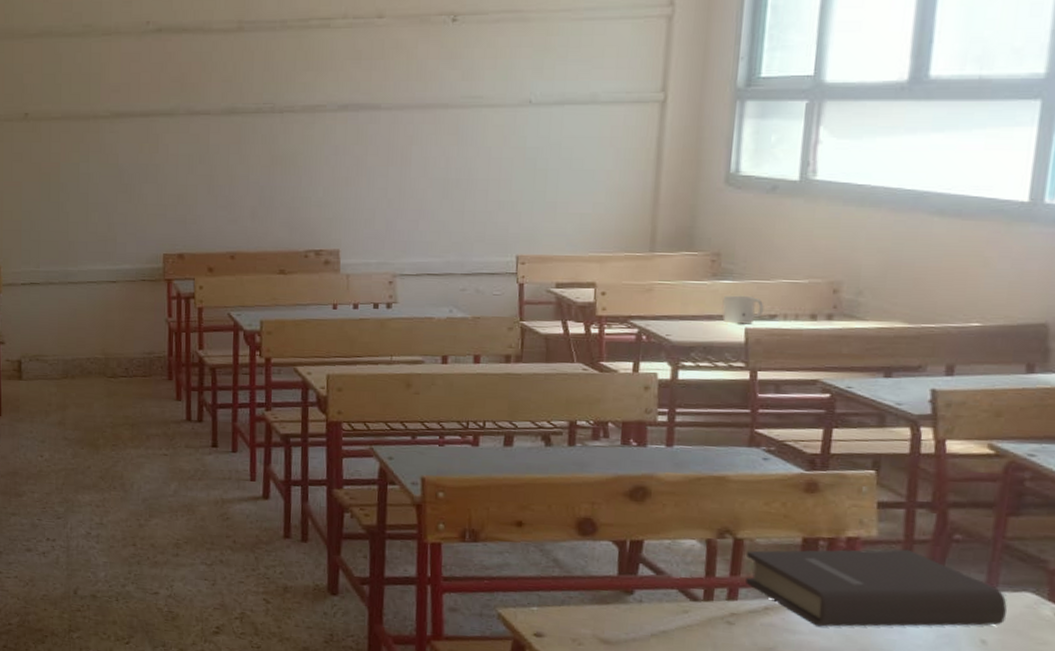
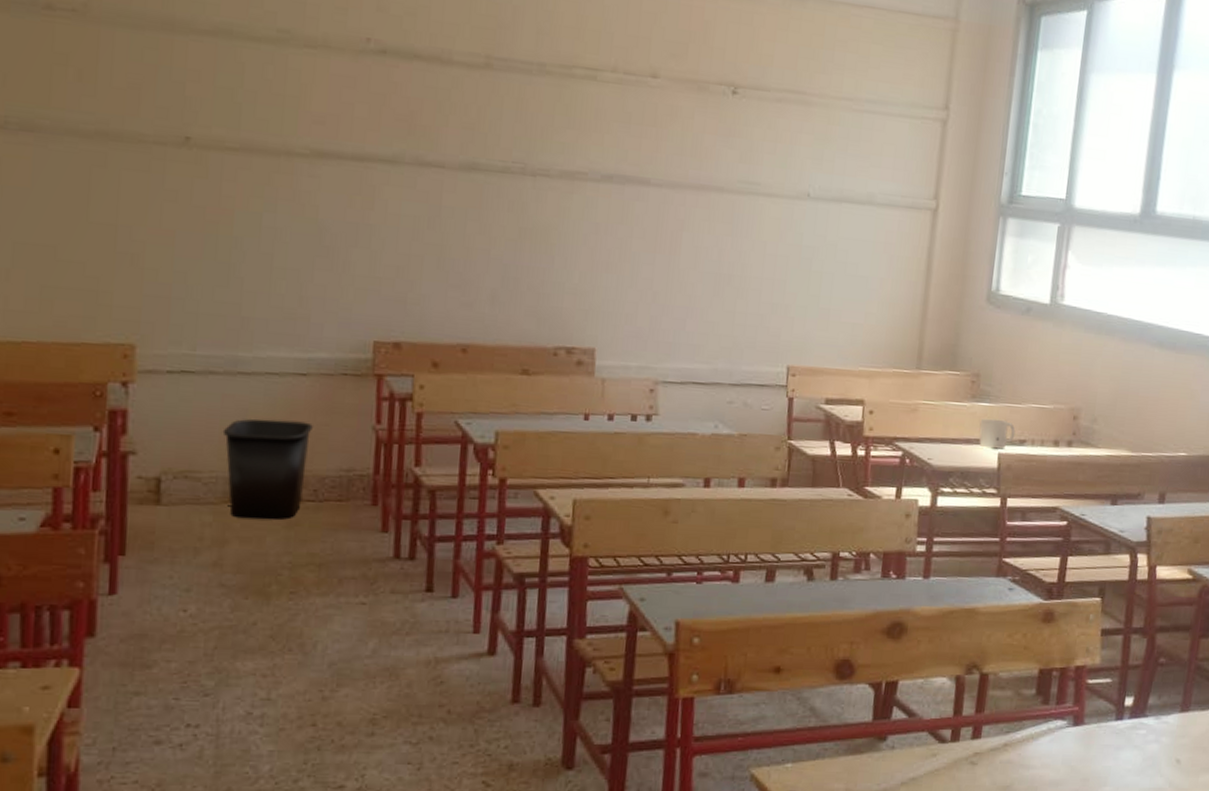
waste bin: none [60,316,122,391] -> present [222,419,313,520]
book: present [745,549,1007,627] -> none [988,675,1197,759]

